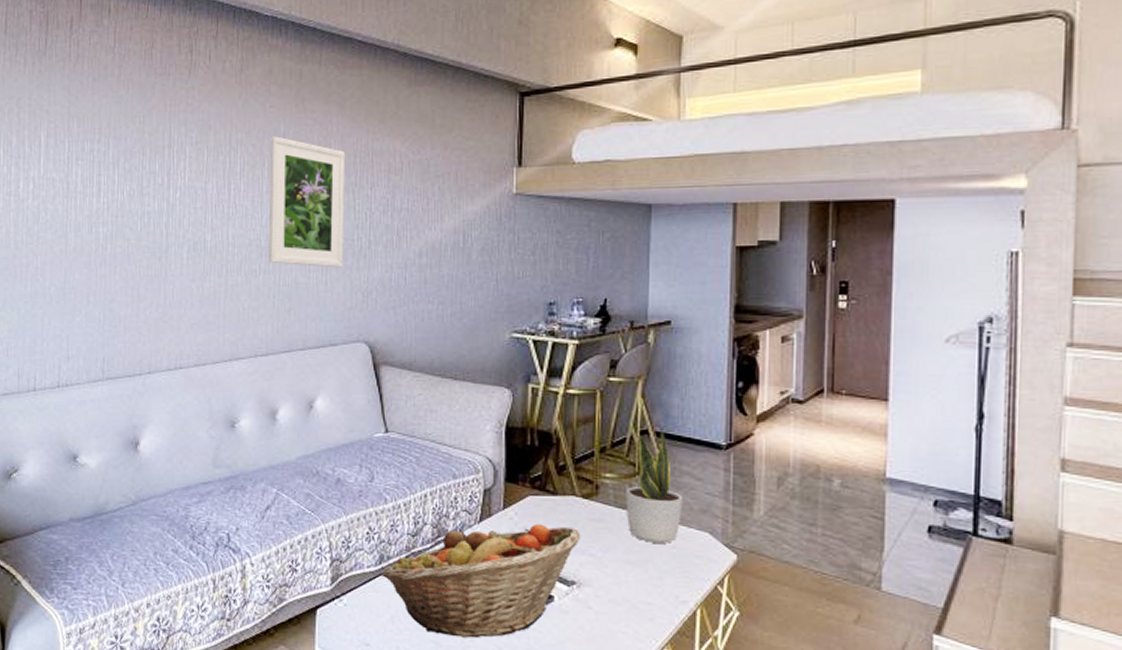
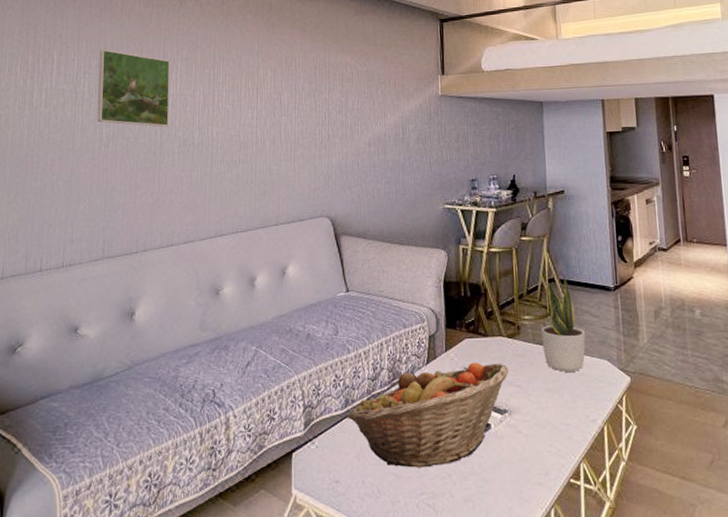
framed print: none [92,129,178,227] -> present [97,49,170,127]
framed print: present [268,136,346,268] -> none [246,53,308,157]

